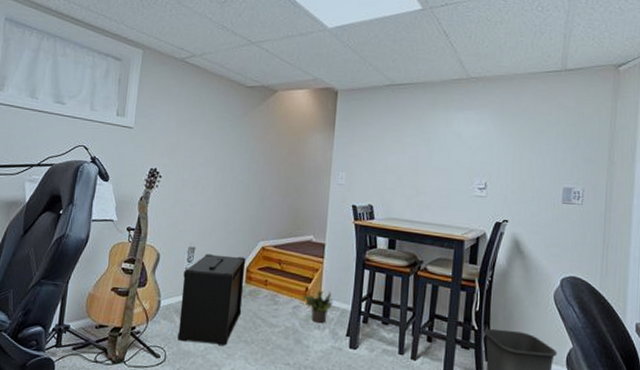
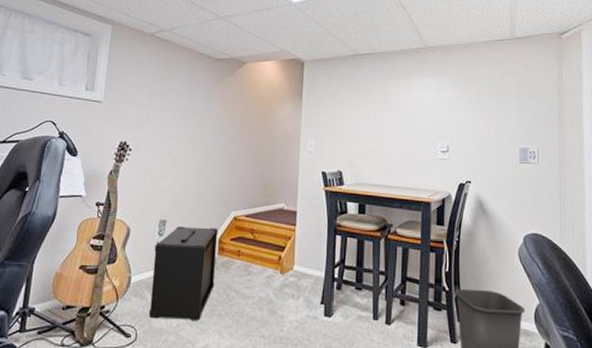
potted plant: present [301,291,333,324] -> none [275,259,307,293]

